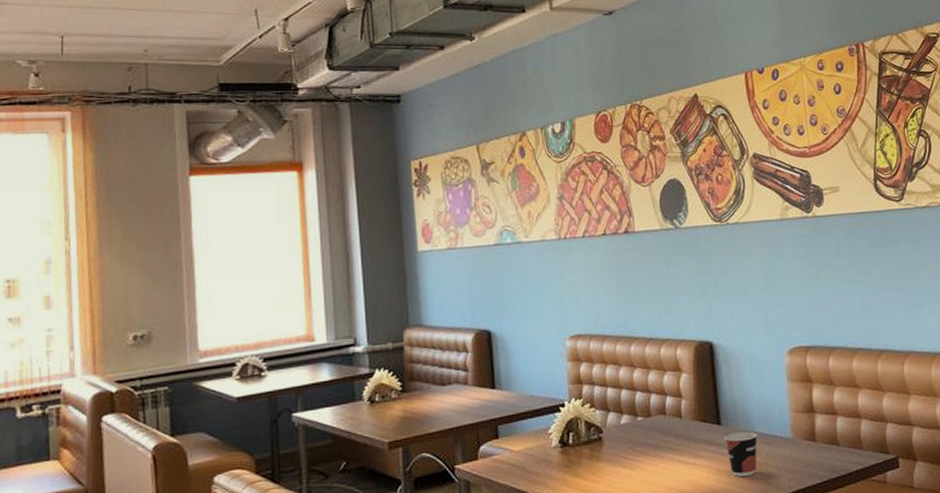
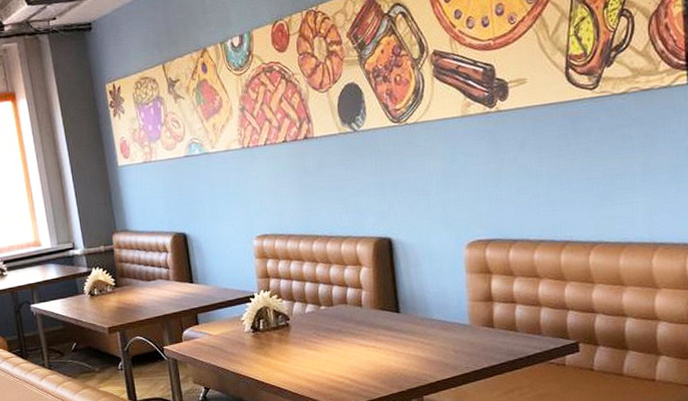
cup: present [725,431,758,477] -> none [403,318,435,359]

